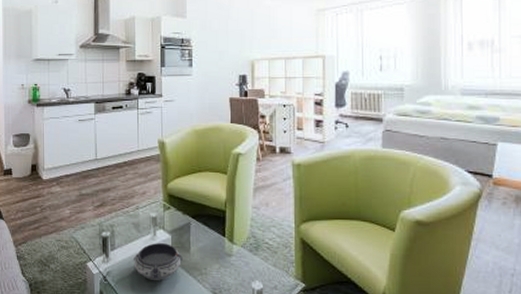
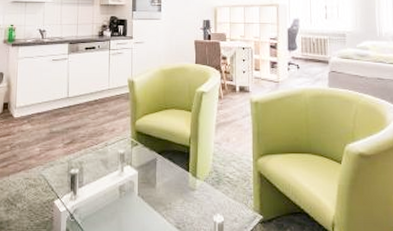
bowl: present [132,243,183,280] -> none [100,179,149,216]

